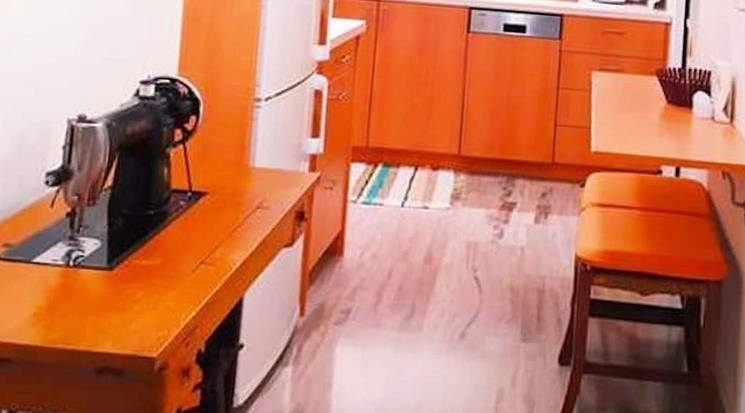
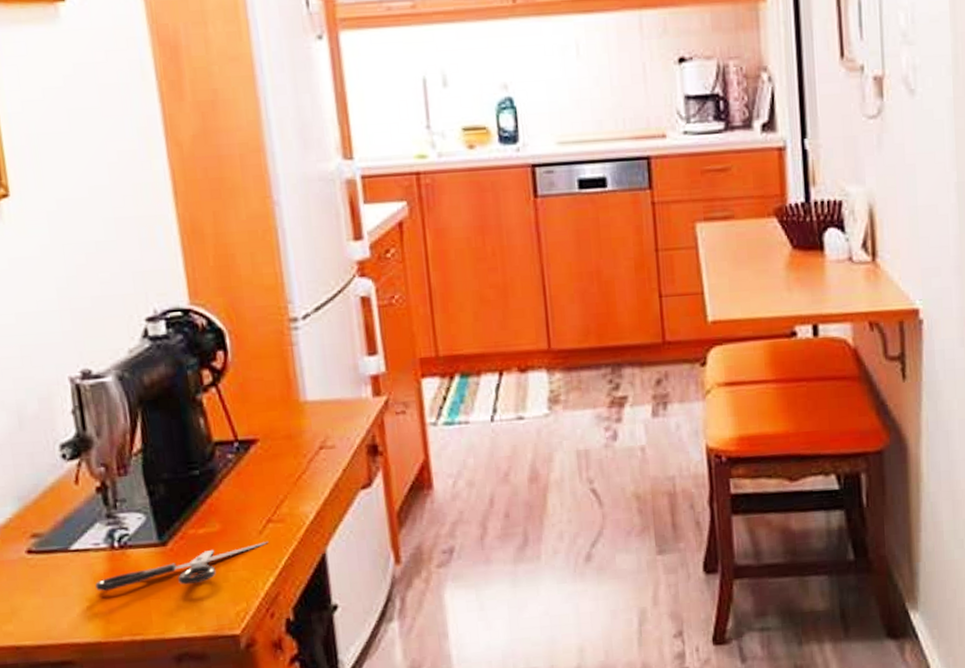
scissors: none [45,279,198,308] -> present [95,542,269,591]

